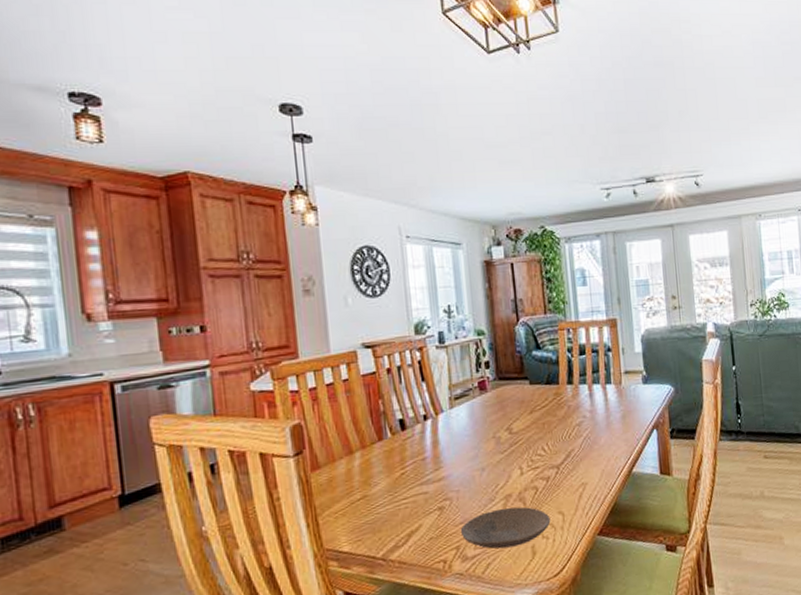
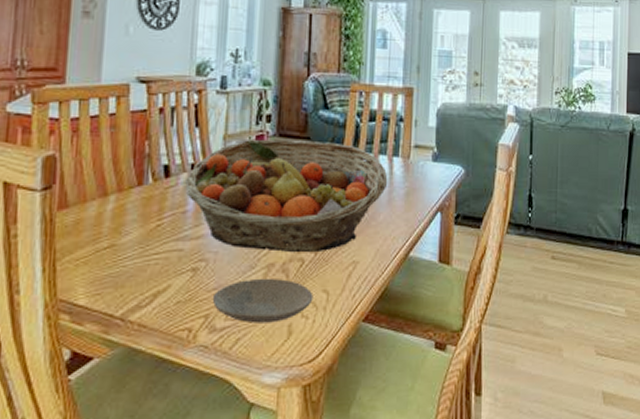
fruit basket: none [420,378,605,485] -> present [185,139,388,253]

